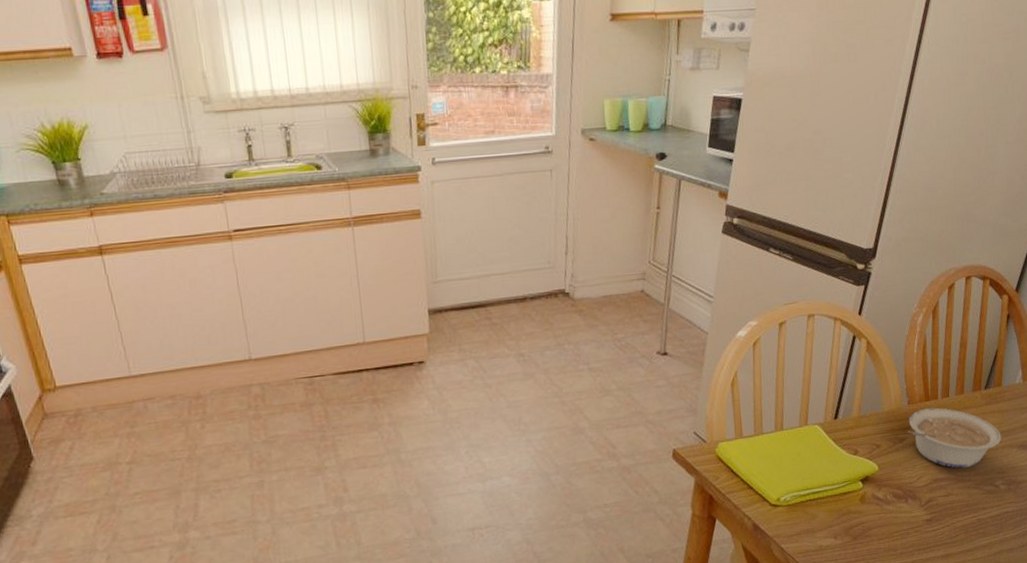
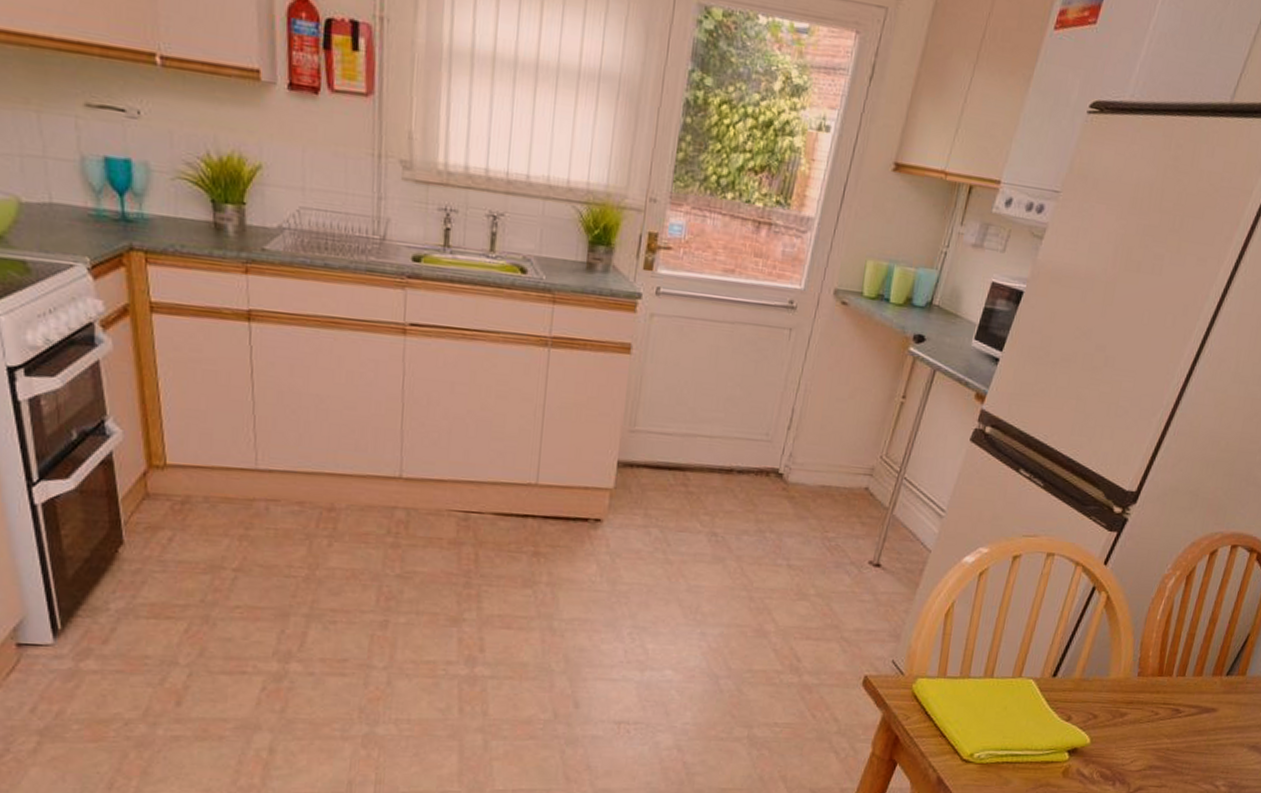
legume: present [908,407,1001,469] -> none [1132,684,1234,760]

